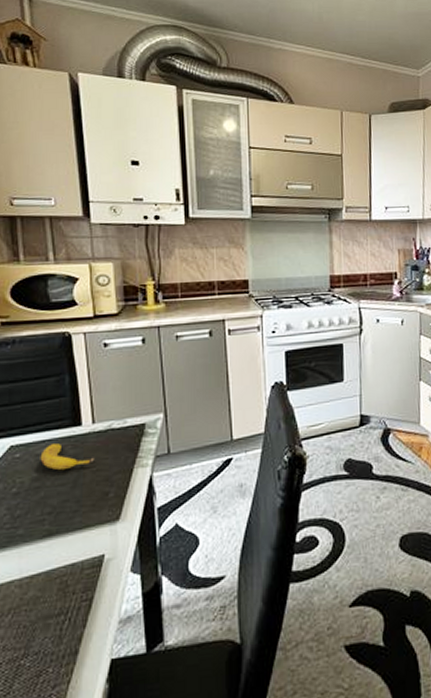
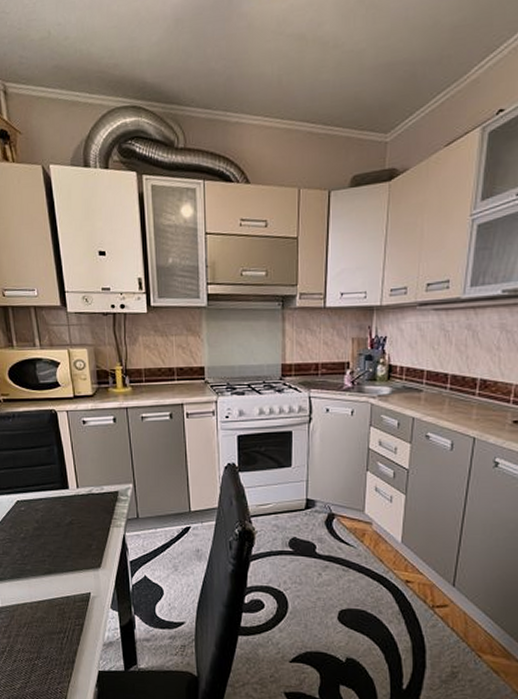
banana: present [40,444,95,471] -> none [39,502,80,524]

